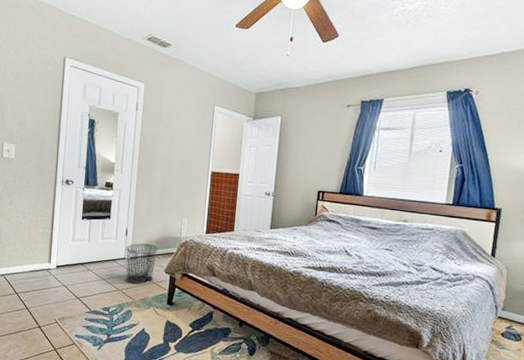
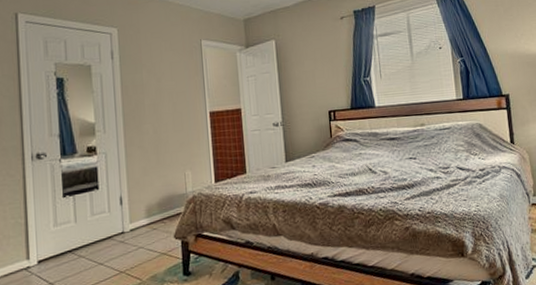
waste bin: present [125,242,158,285] -> none [122,208,162,262]

